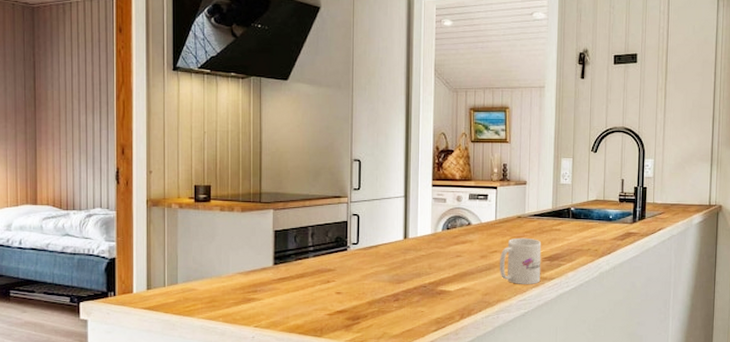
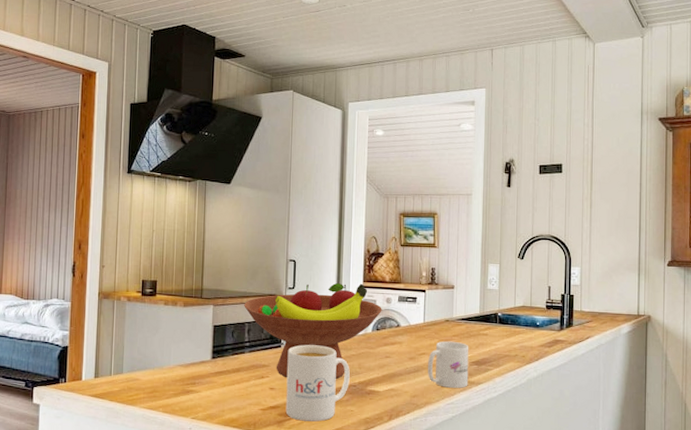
fruit bowl: none [307,182,452,282] -> present [244,282,382,379]
mug: none [353,247,420,324] -> present [285,345,350,422]

